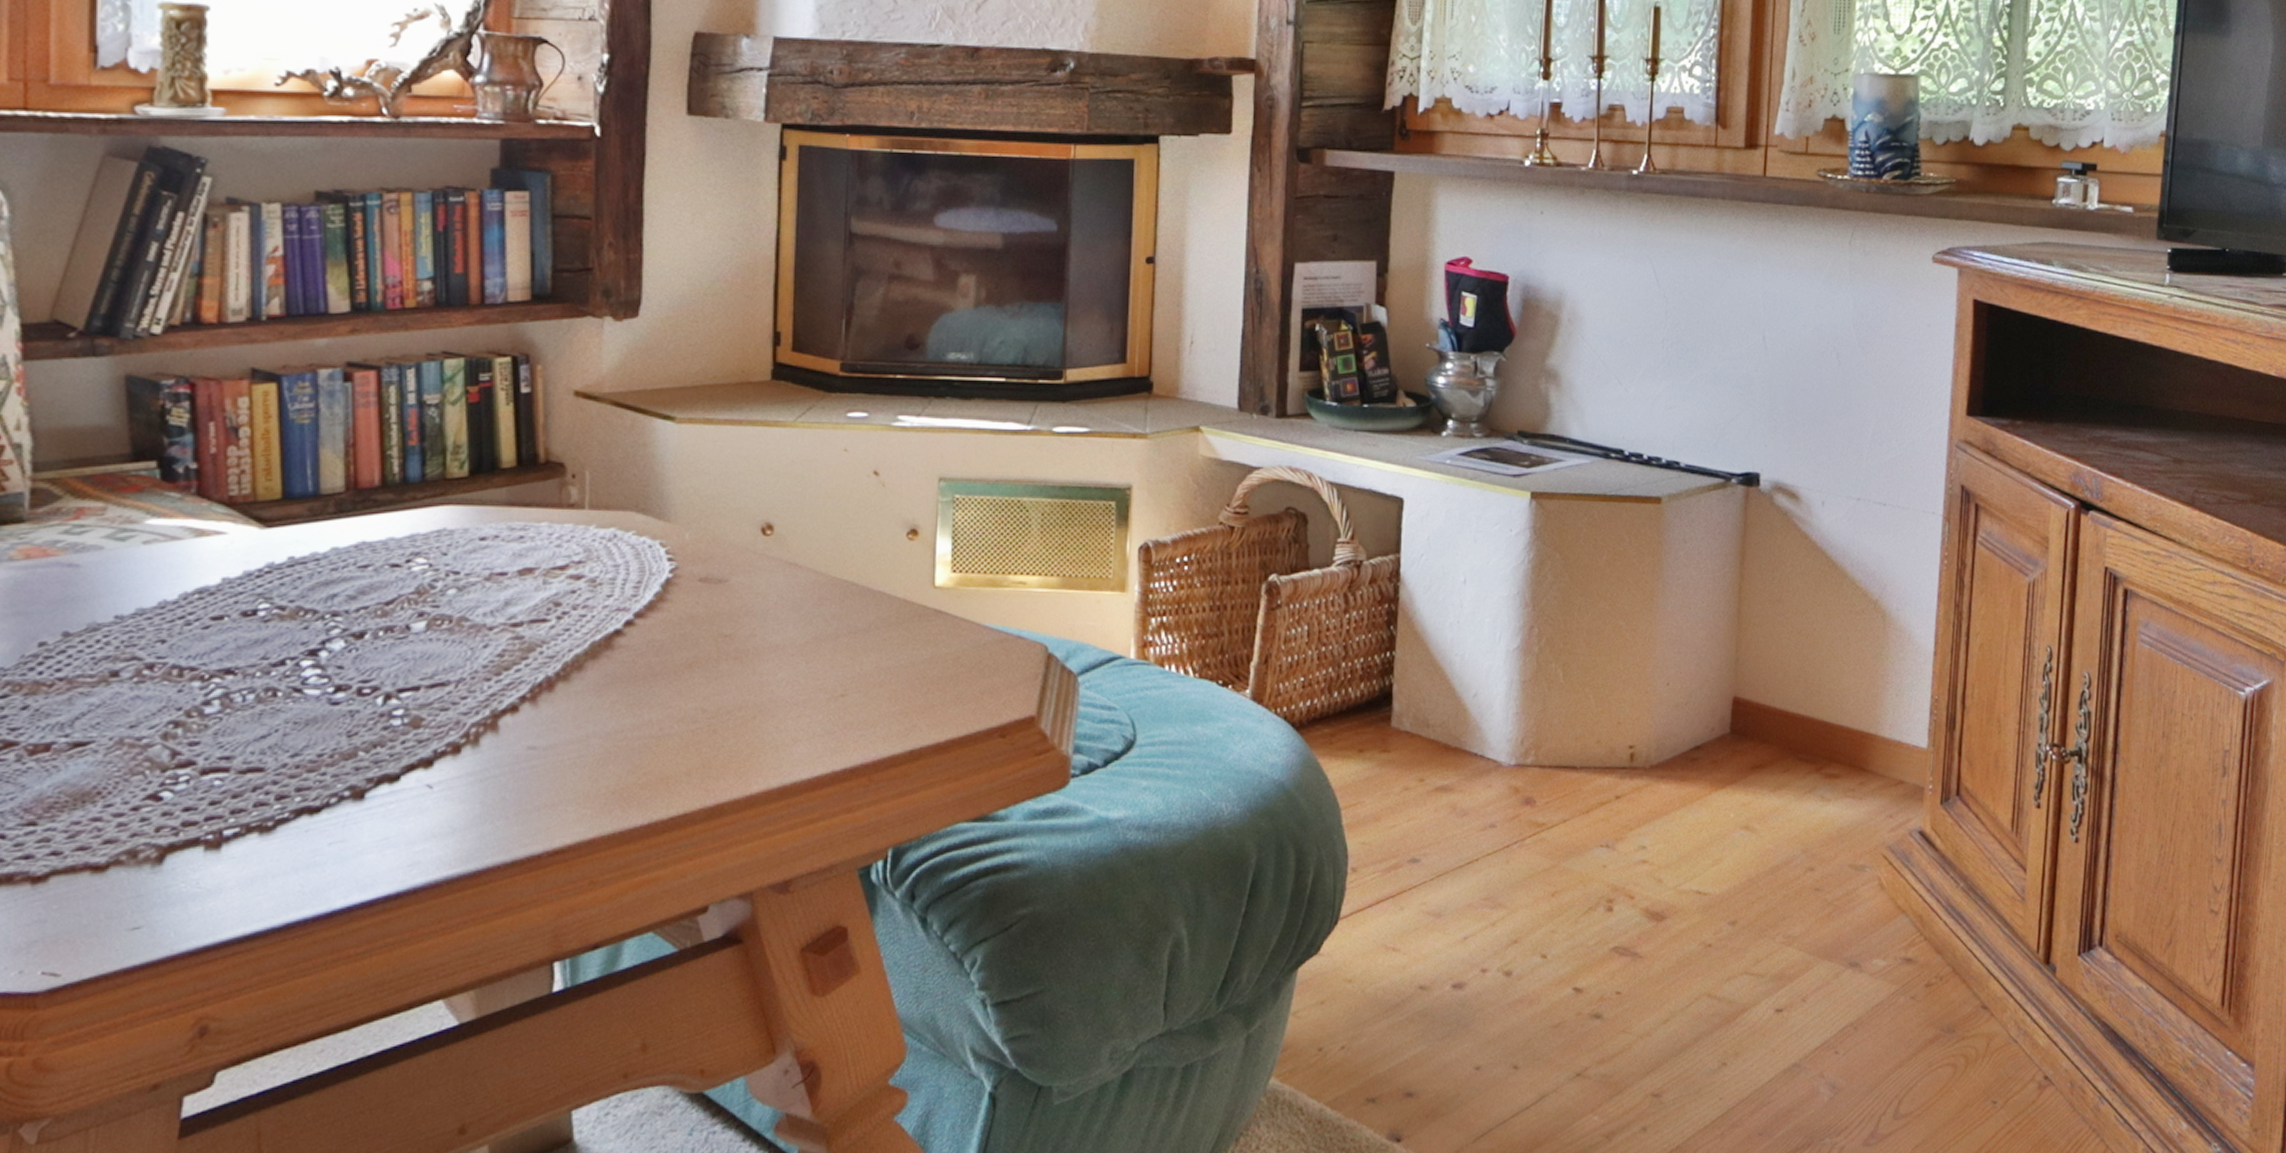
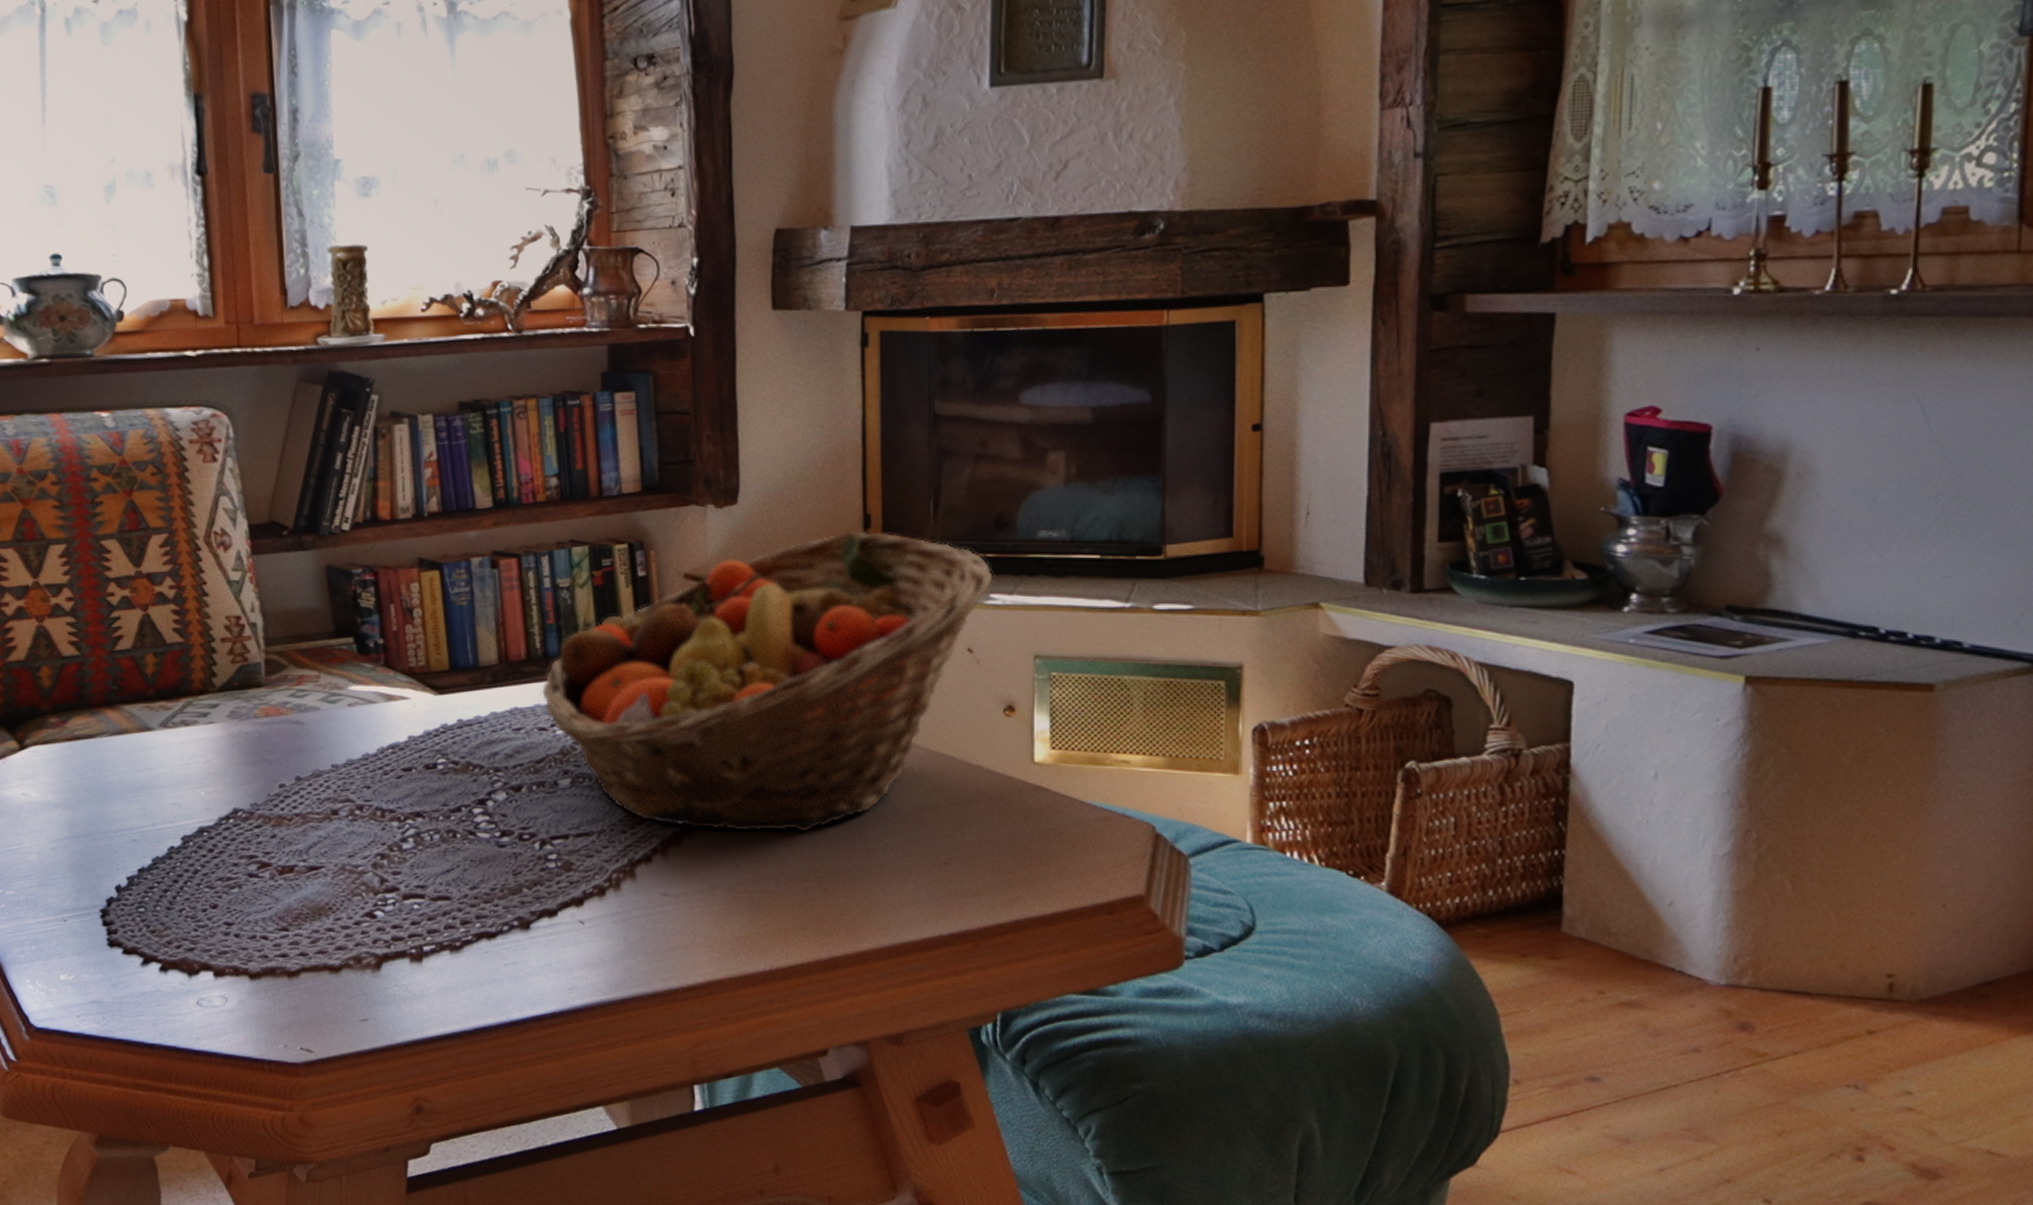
fruit basket: none [397,349,902,672] -> present [542,531,993,832]

